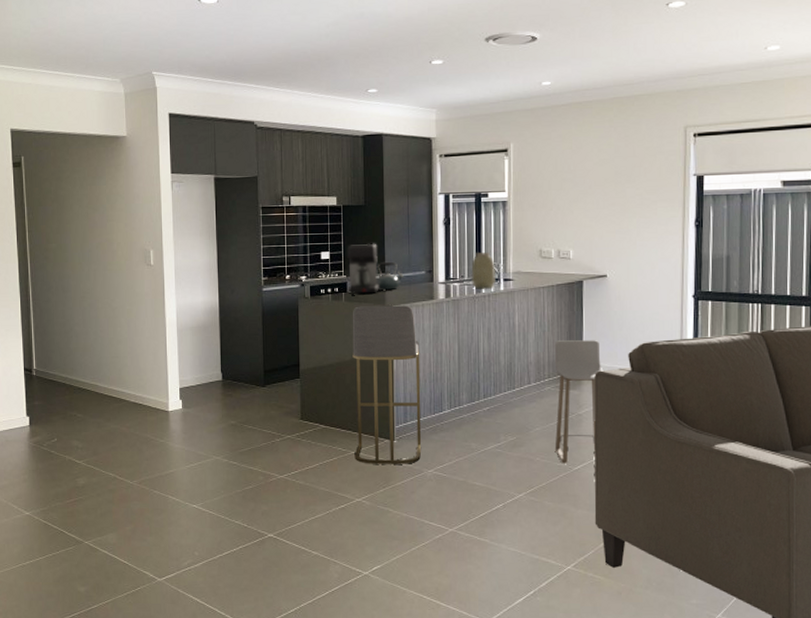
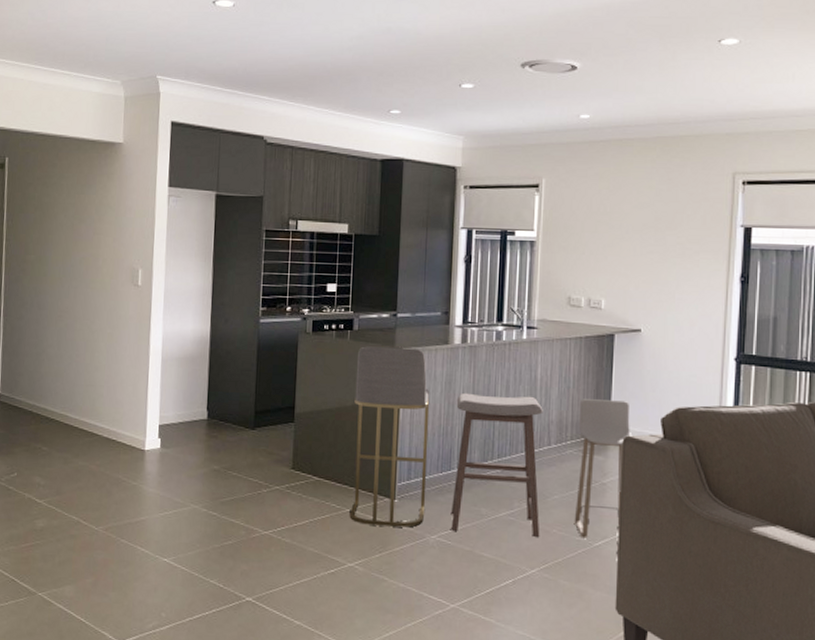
coffee maker: present [347,243,379,294] -> none [354,277,390,333]
kettle: present [377,262,404,291] -> none [387,299,417,331]
bar stool: none [444,341,525,465] -> present [450,392,543,537]
vase: present [471,253,496,290] -> none [491,296,520,338]

